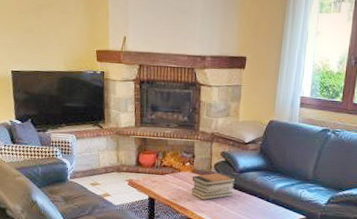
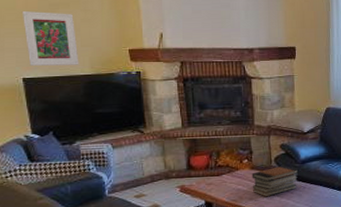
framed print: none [14,11,56,62] -> present [21,11,79,66]

